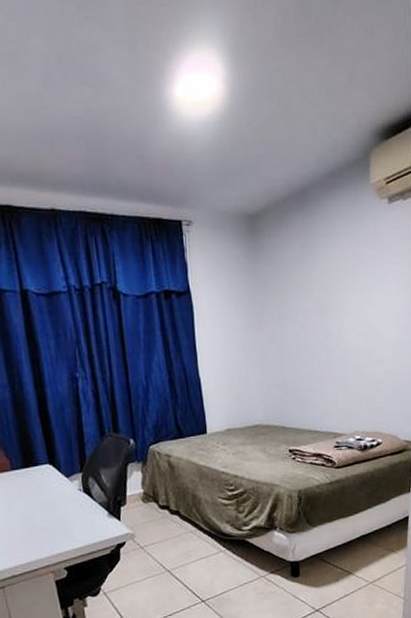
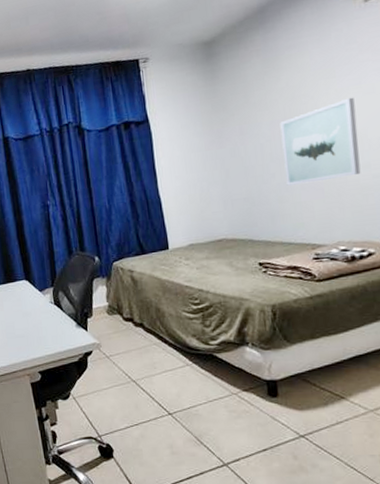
wall art: none [313,295,376,375] -> present [280,97,361,186]

